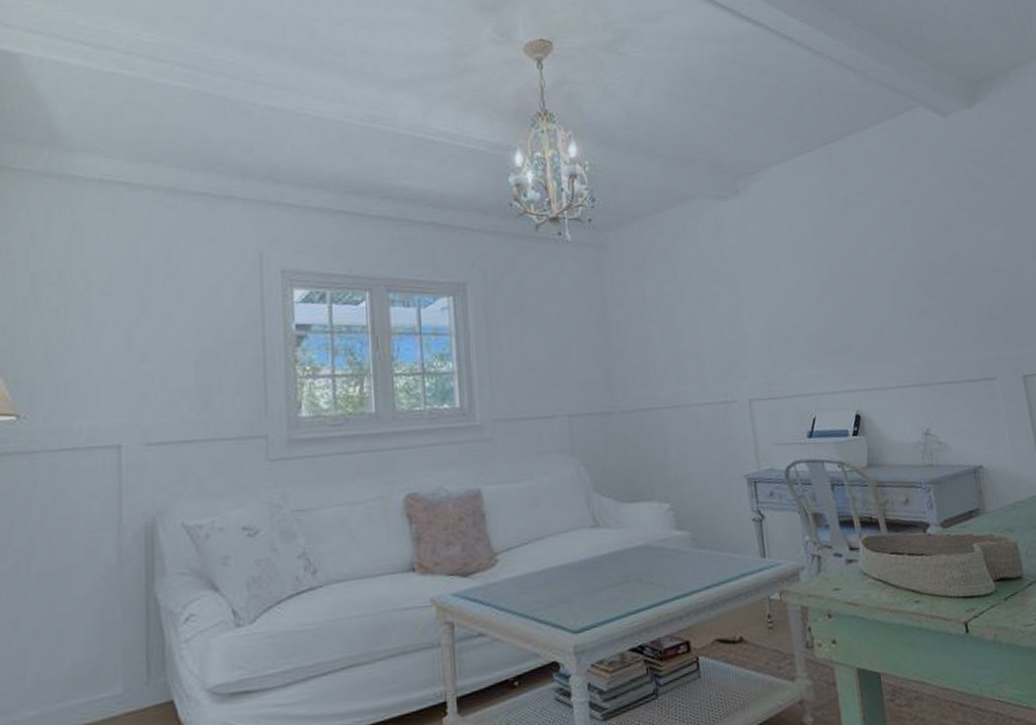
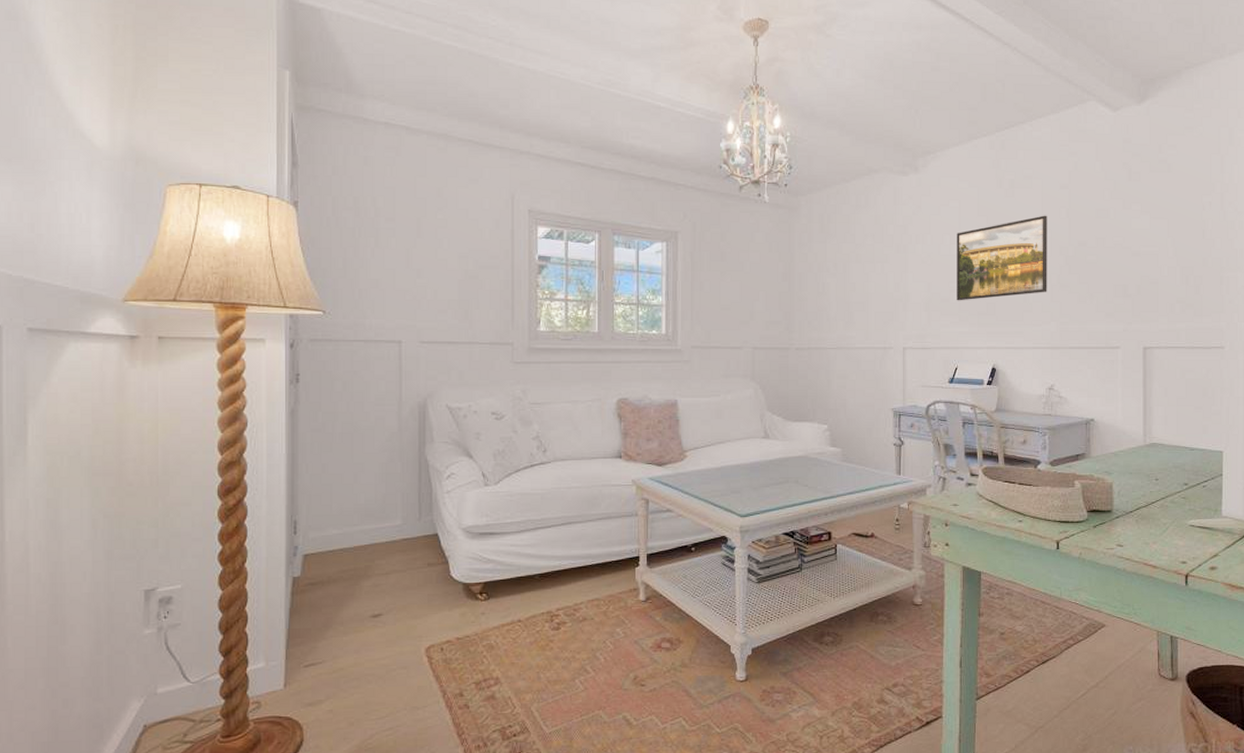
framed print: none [792,234,905,339] -> present [956,215,1047,301]

